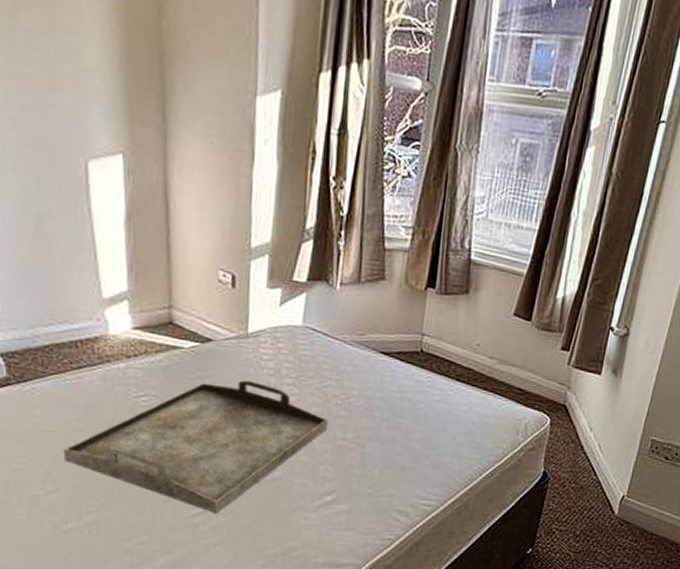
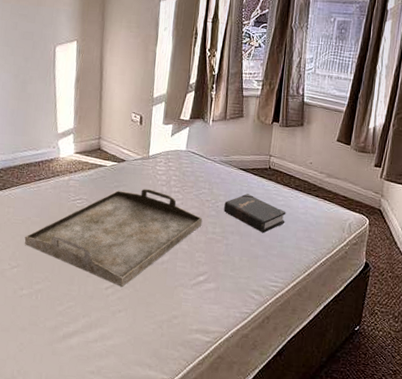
hardback book: none [358,386,443,437] -> present [224,193,286,233]

